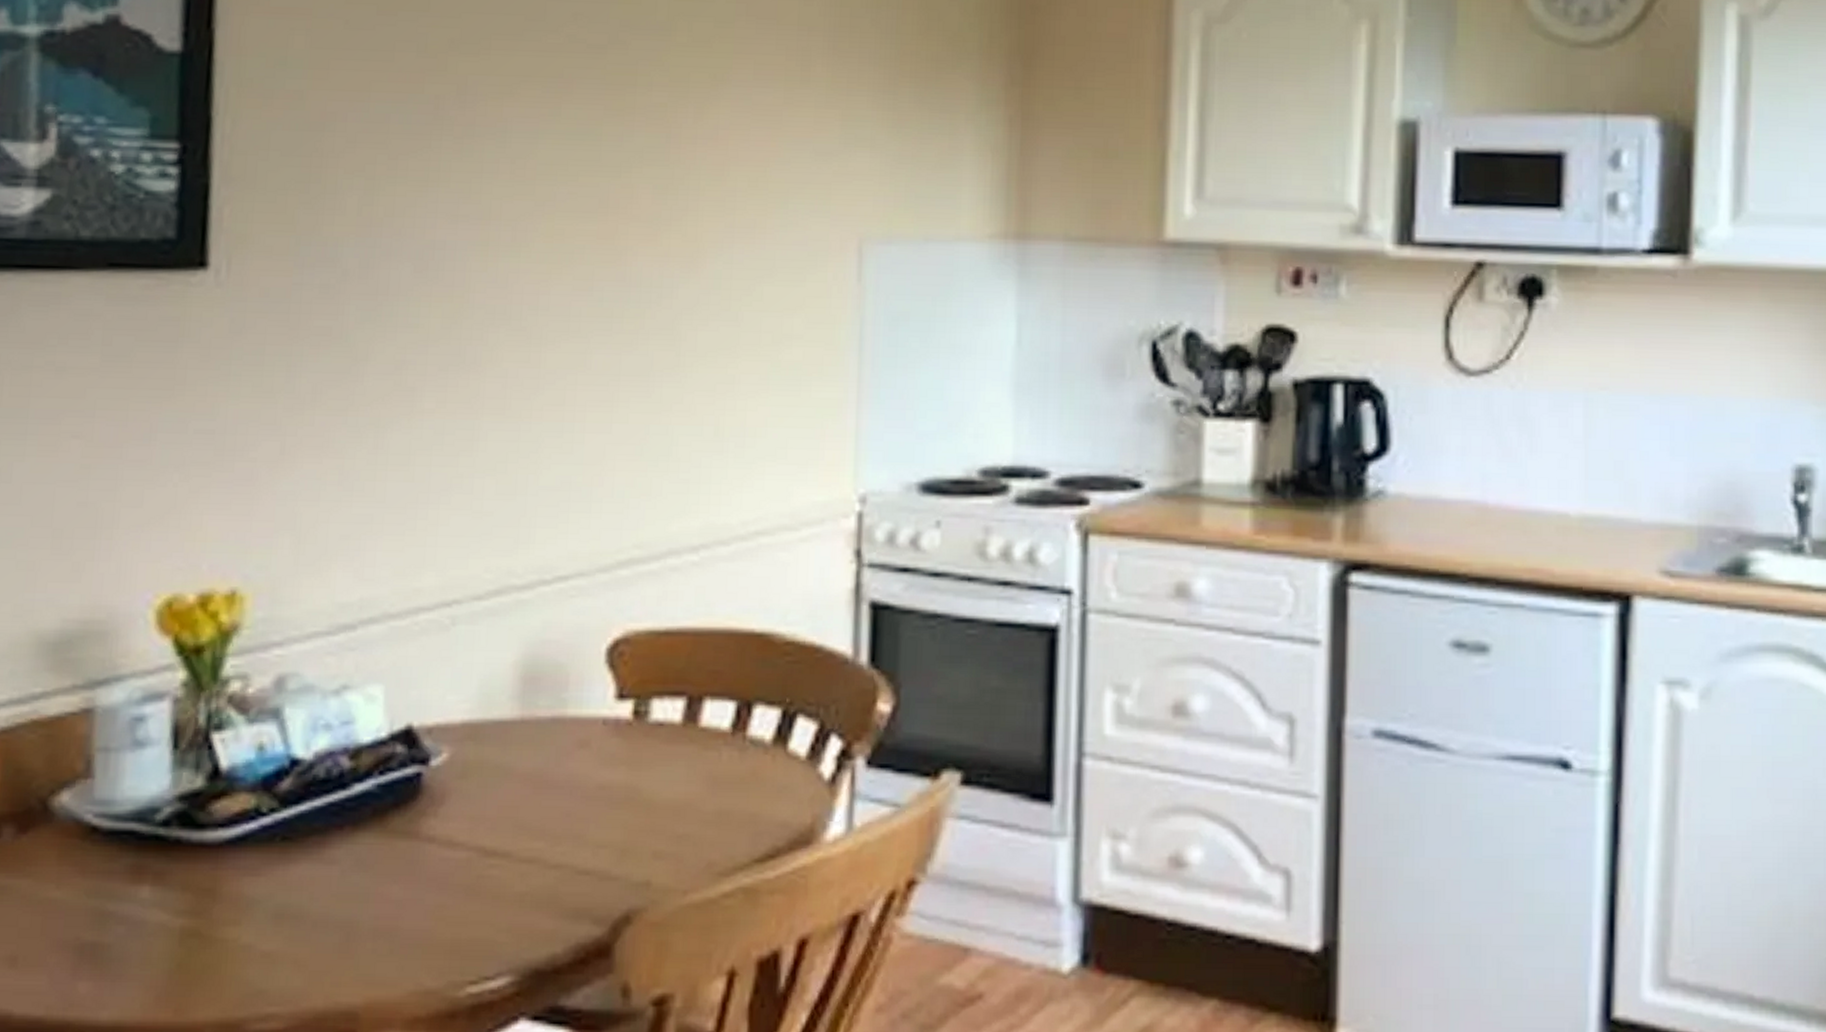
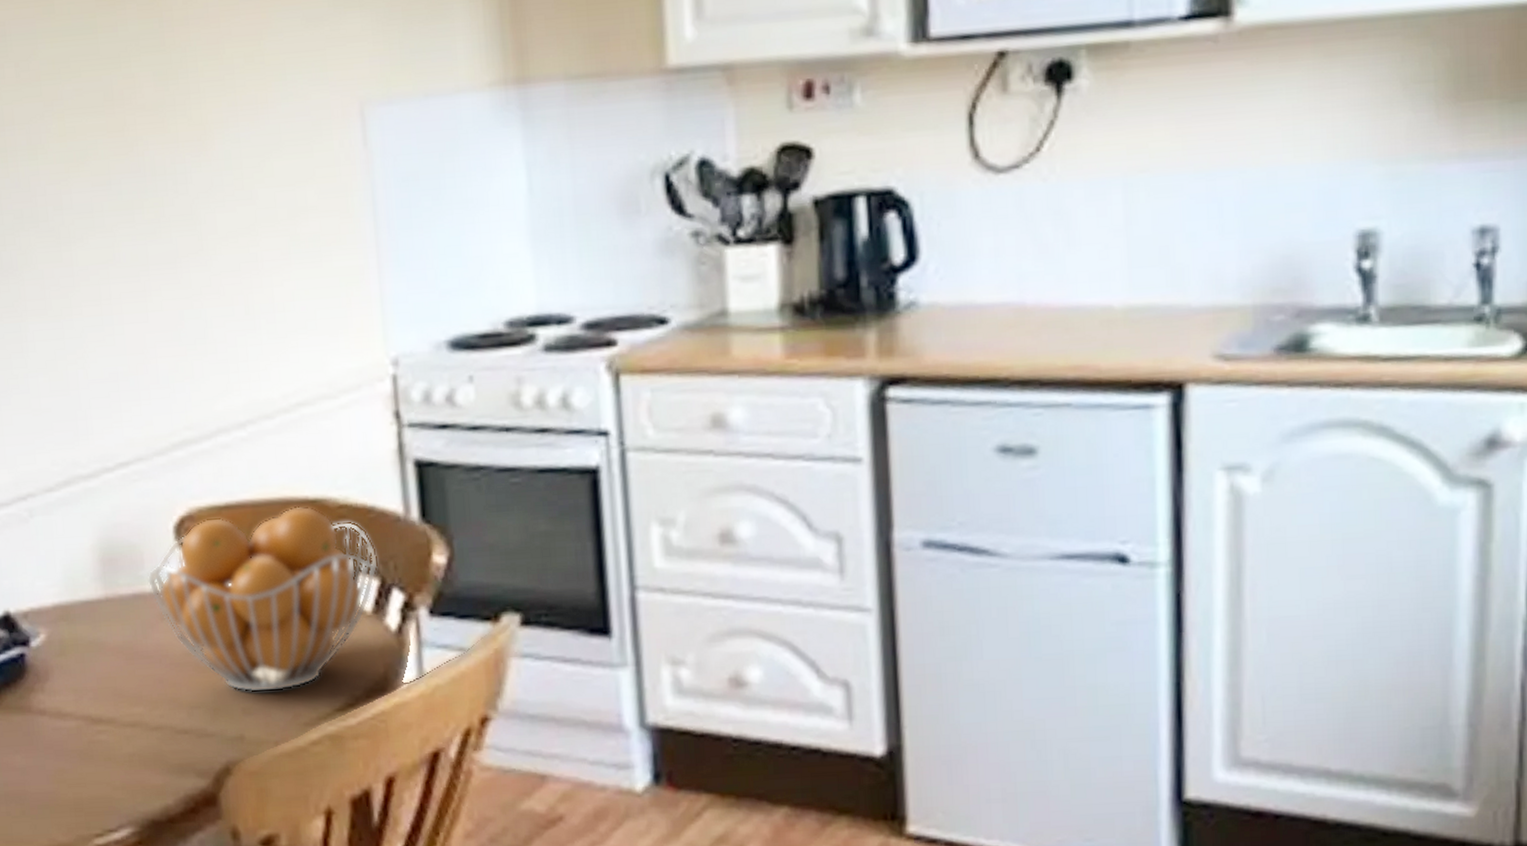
fruit basket: none [569,639,820,836] -> present [147,506,379,693]

